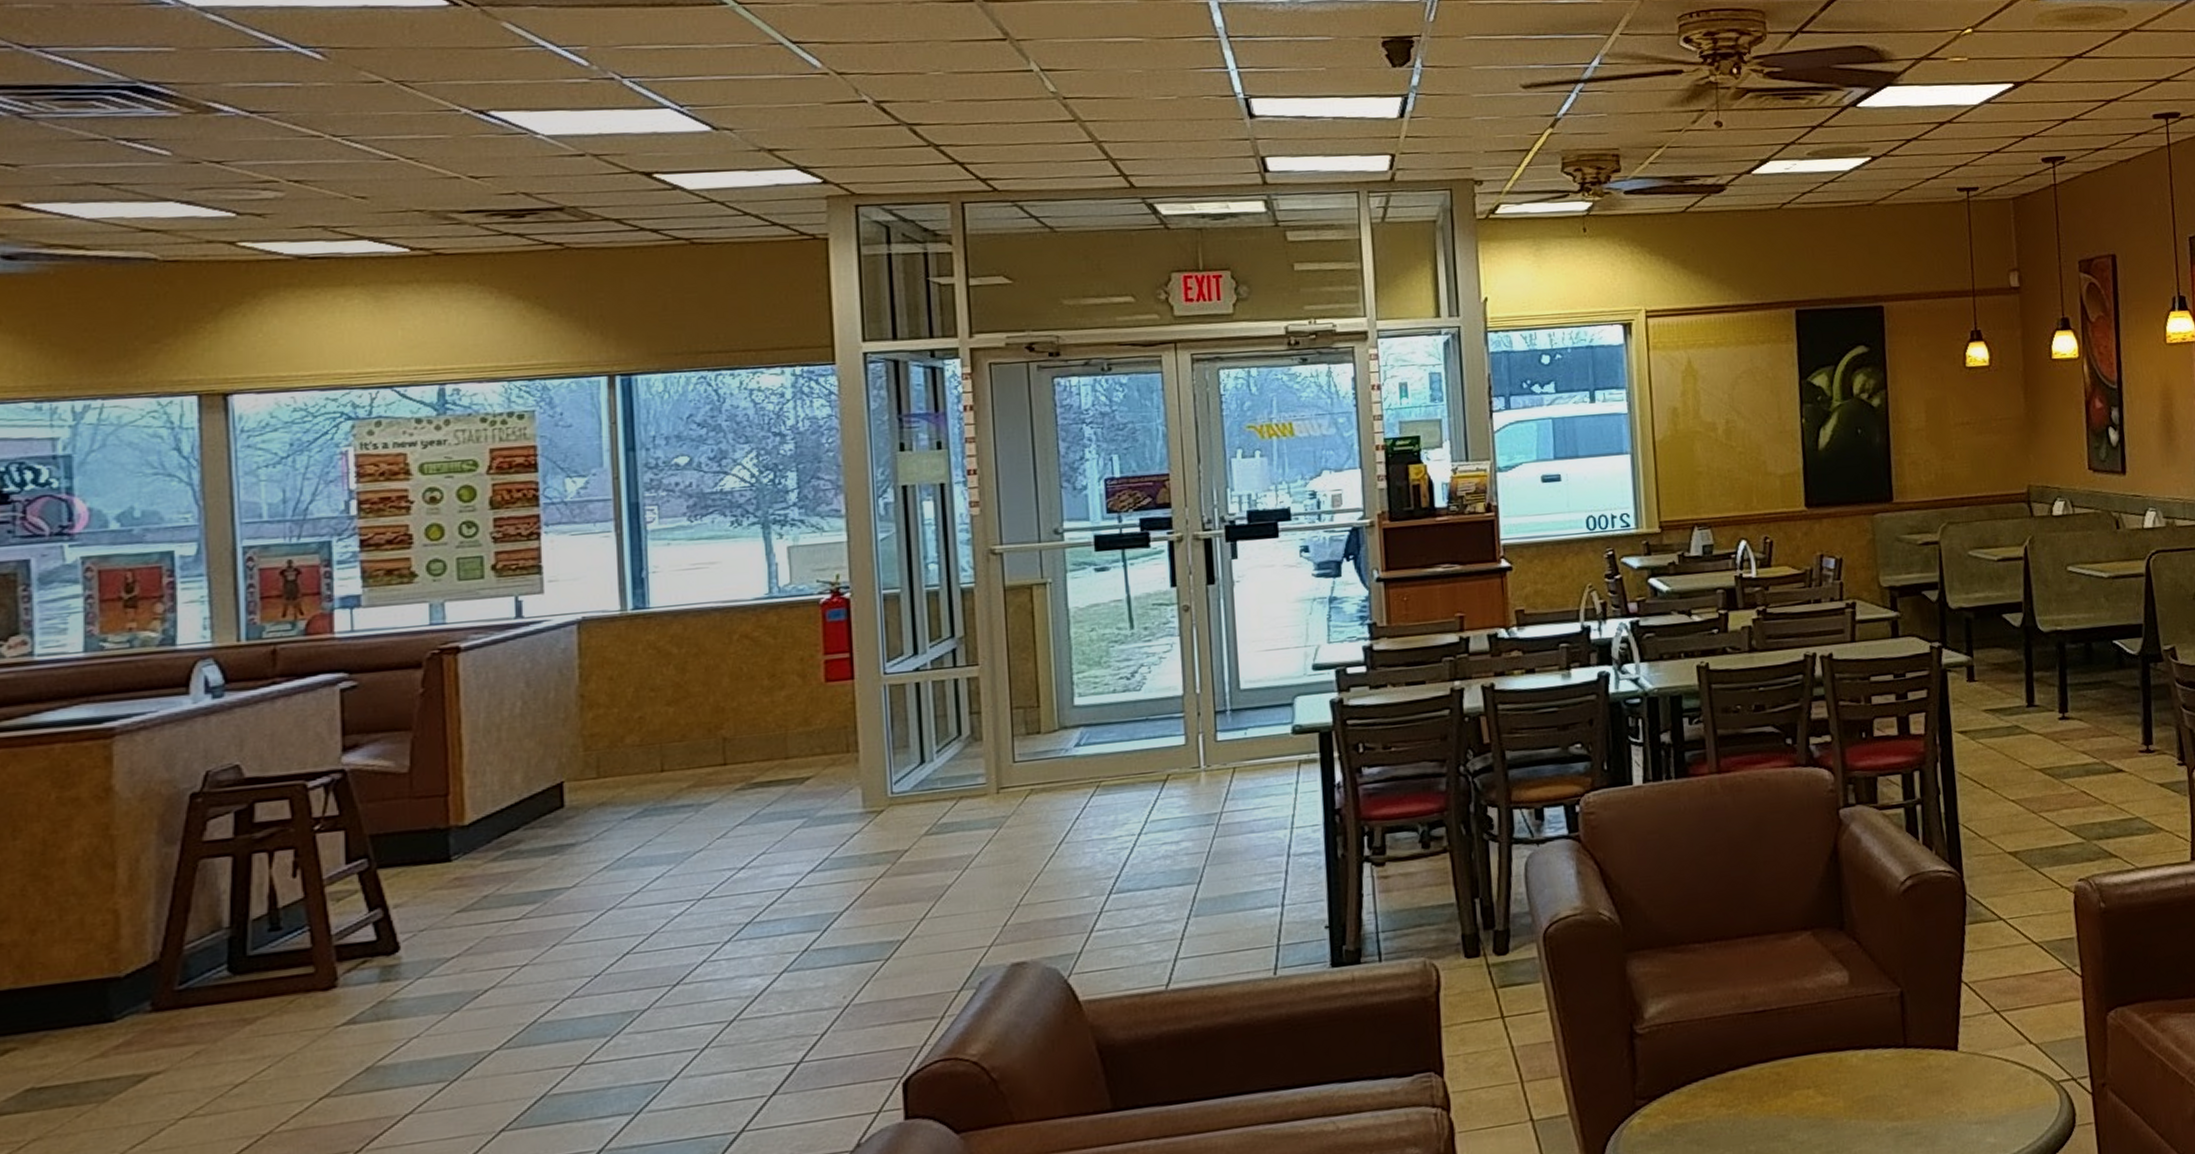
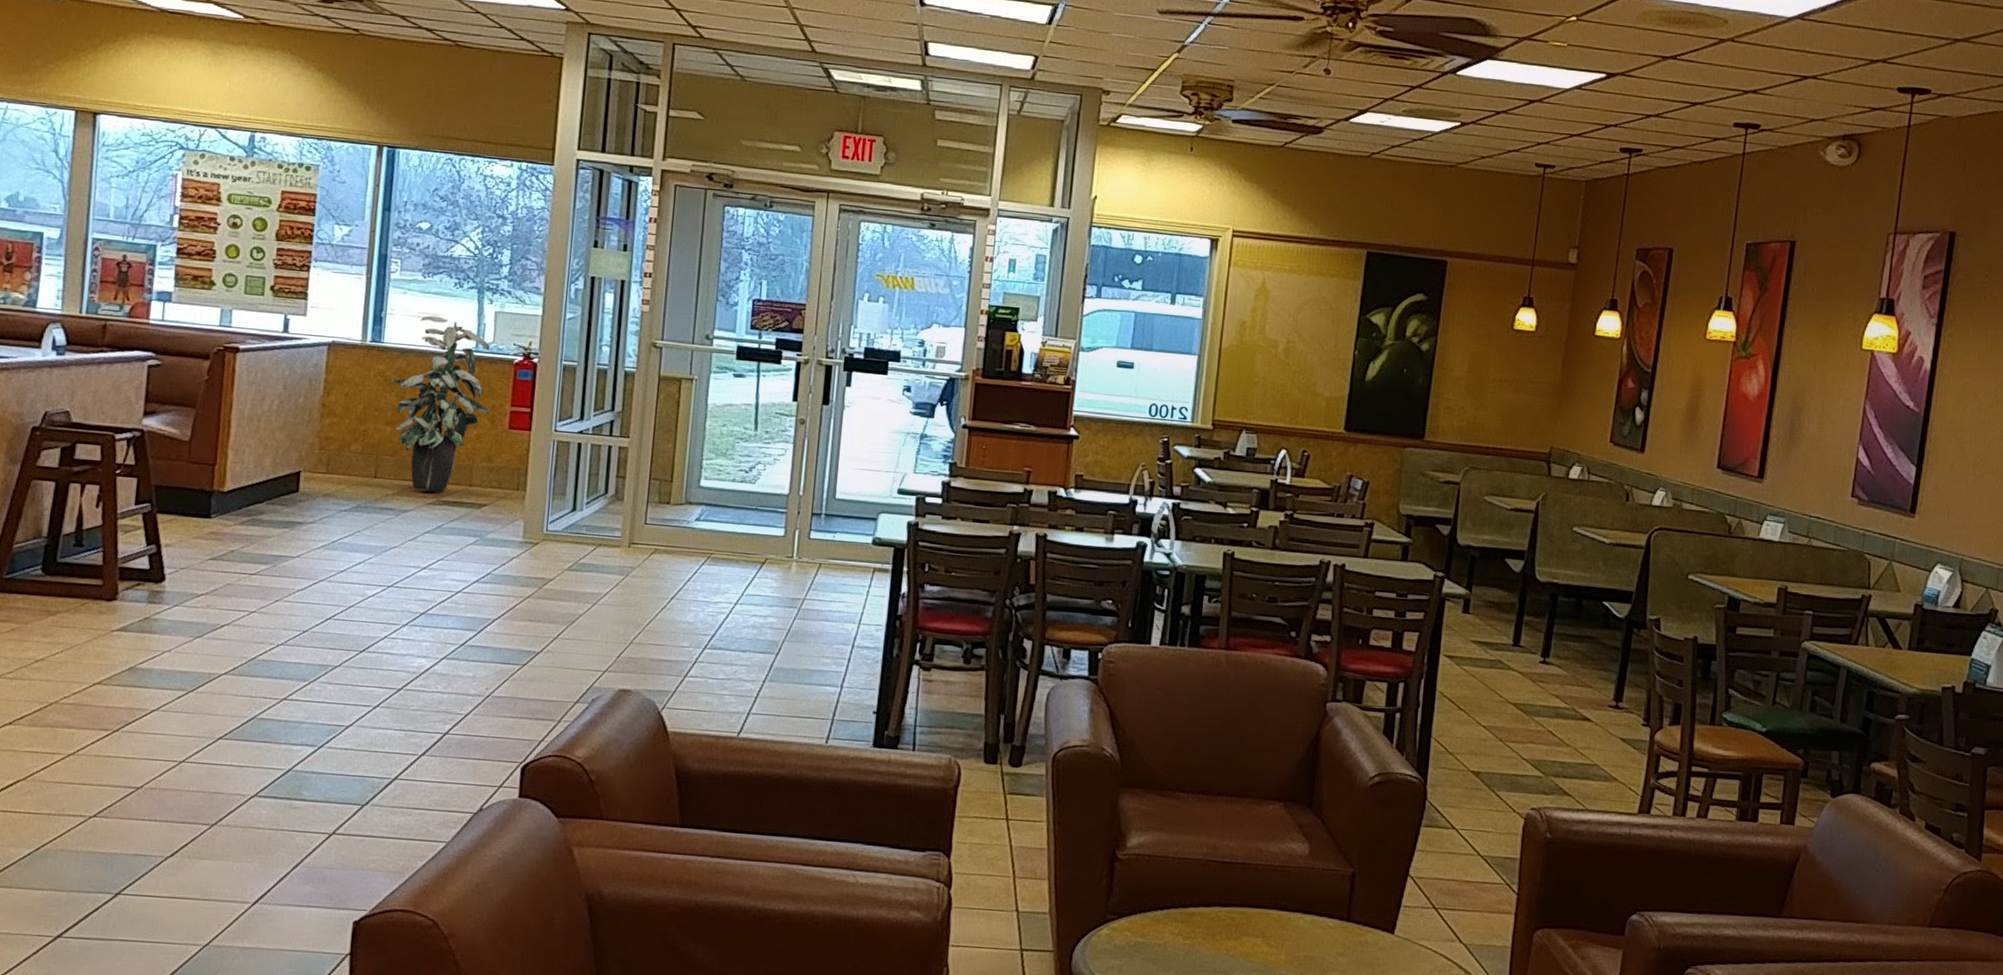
indoor plant: none [665,564,799,776] -> present [390,315,490,493]

